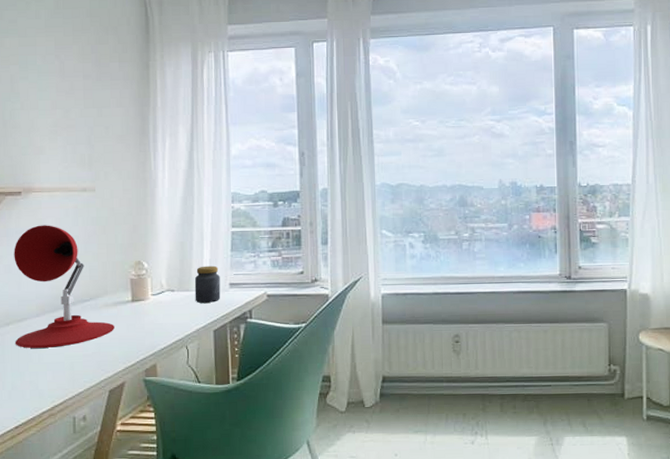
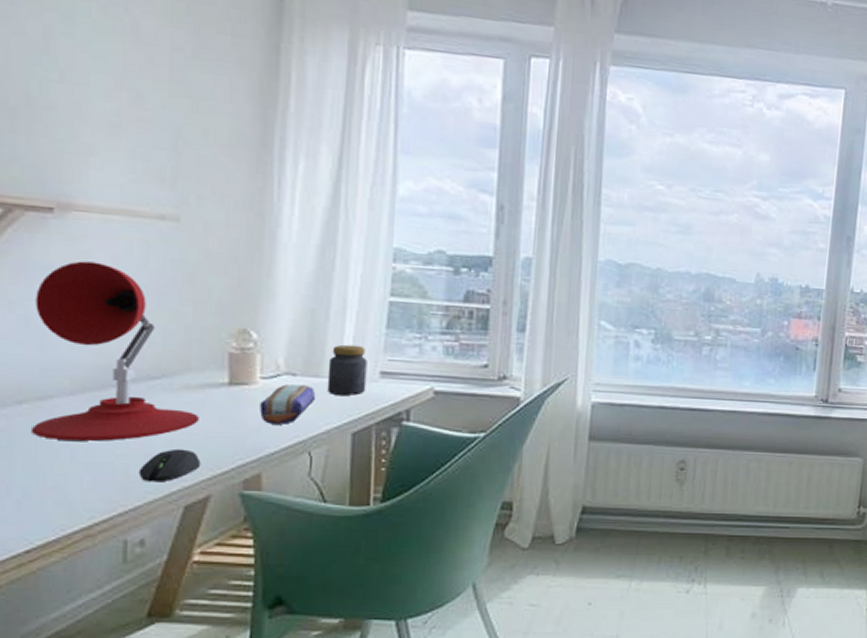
computer mouse: none [80,349,118,375] -> present [138,448,201,482]
pencil case: none [152,298,188,328] -> present [260,384,316,425]

